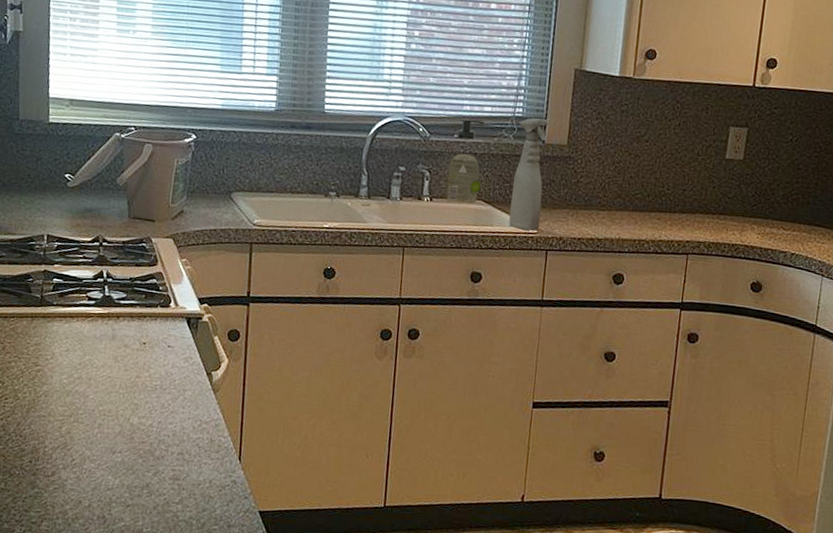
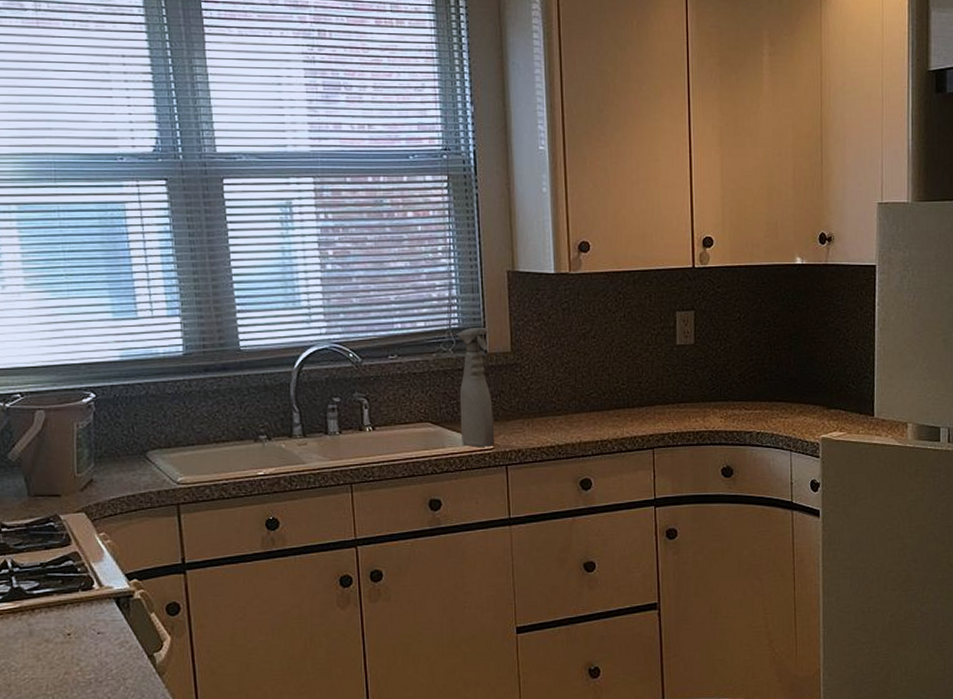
soap dispenser: present [443,119,485,204] -> none [382,336,426,429]

